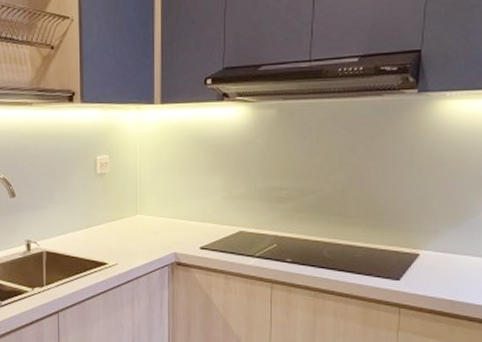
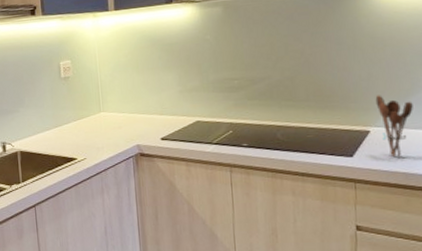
utensil holder: none [428,217,466,284] -> present [375,95,413,158]

